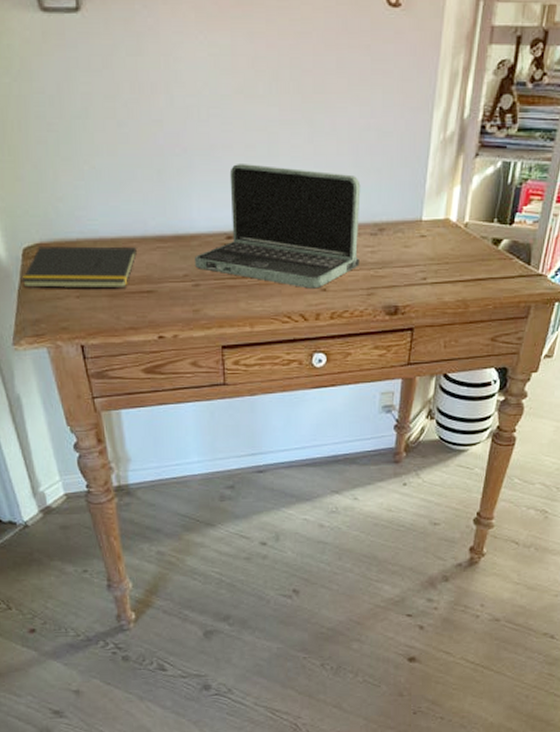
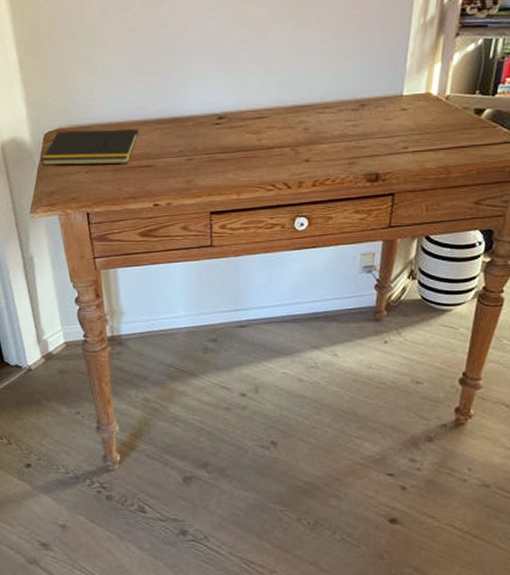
laptop: present [195,164,361,289] -> none [189,55,343,160]

